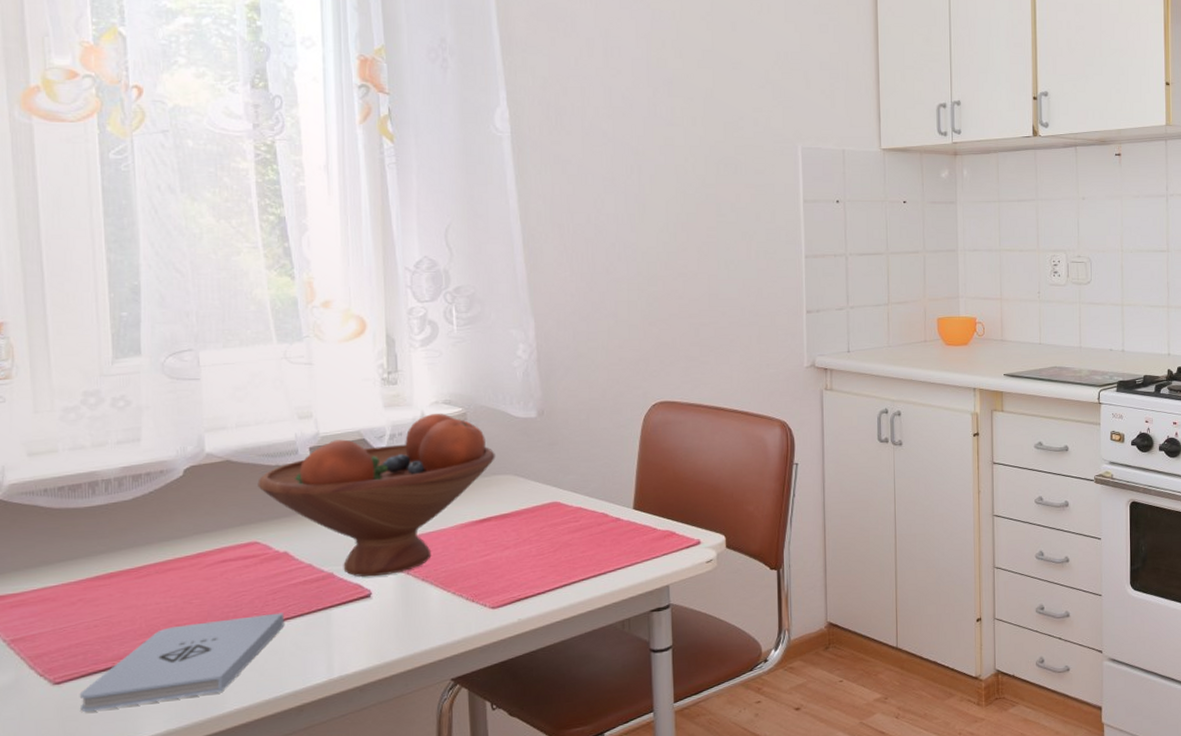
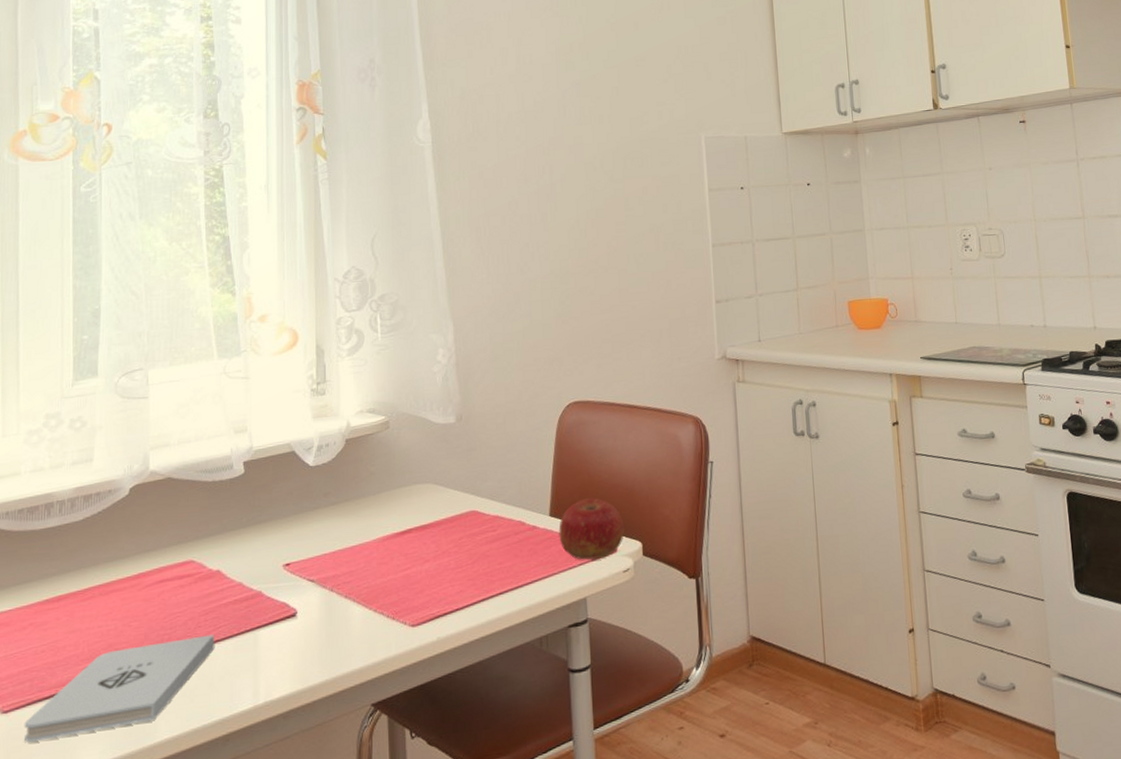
fruit bowl: present [257,414,495,577] -> none [195,422,416,596]
apple: none [642,492,708,551] -> present [558,497,624,560]

